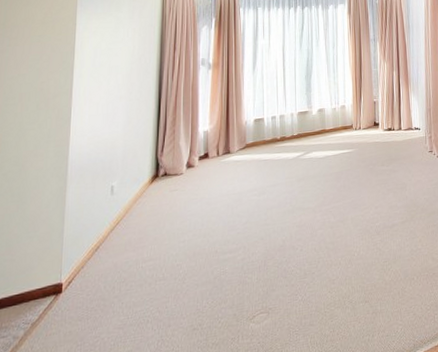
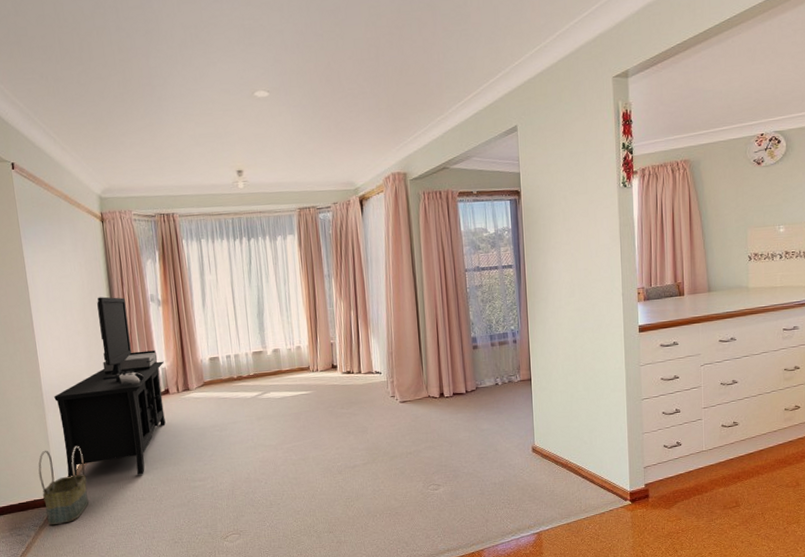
basket: none [42,220,102,321] -> present [38,445,89,526]
media console: none [79,61,207,259] -> present [54,297,166,477]

